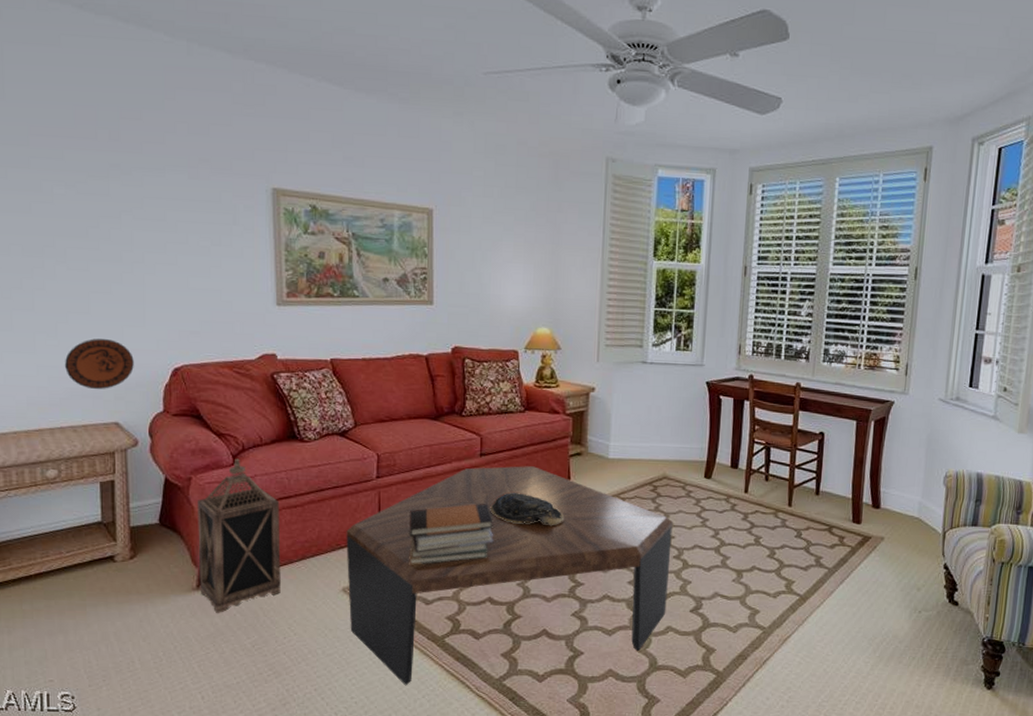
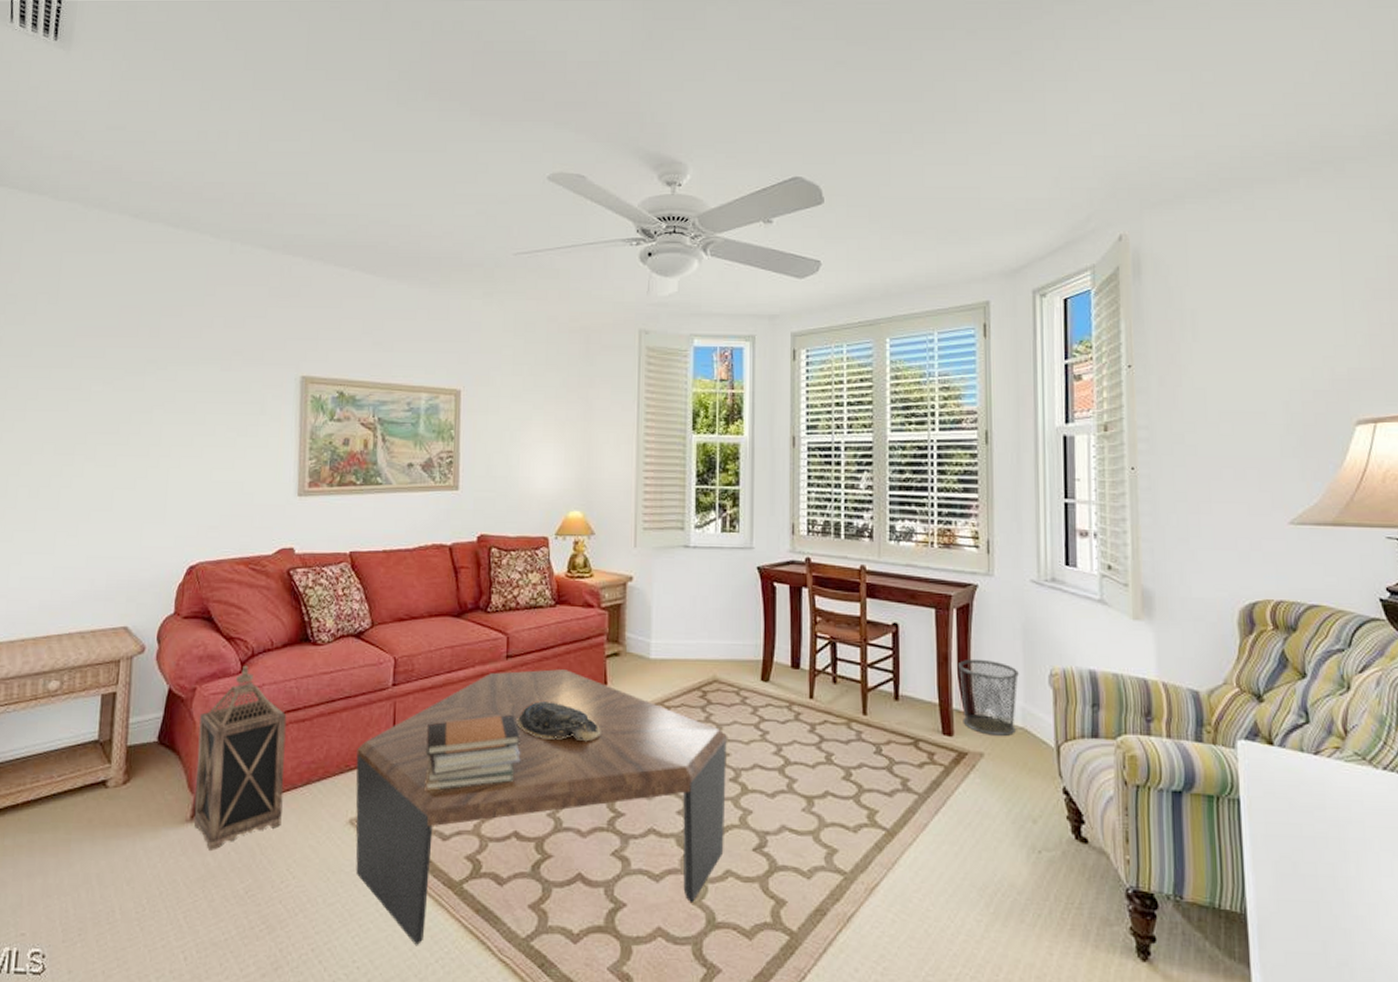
decorative plate: present [64,339,134,389] -> none [80,537,150,591]
waste bin: none [870,462,920,525] -> present [957,659,1019,737]

